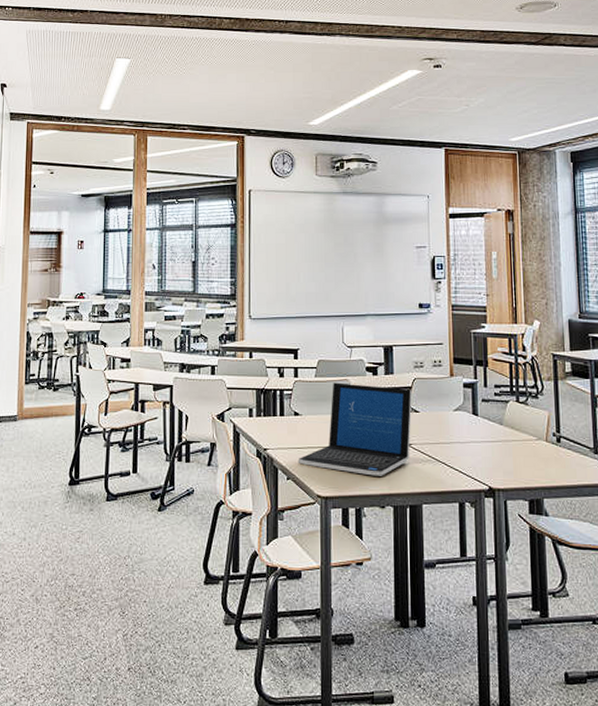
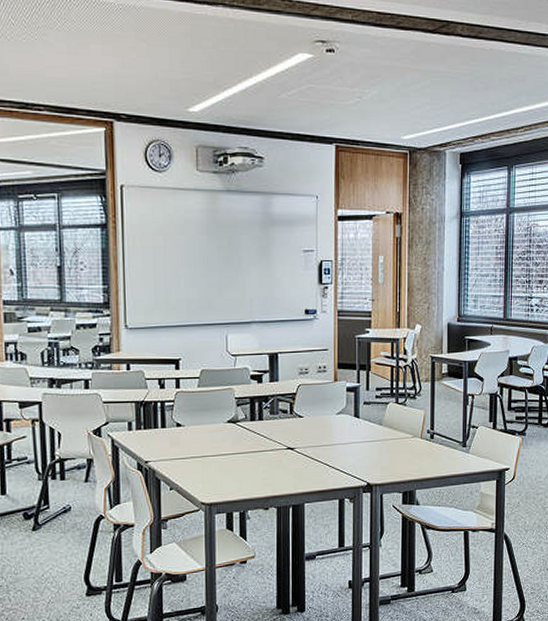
laptop: present [298,382,413,476] -> none [181,392,297,481]

